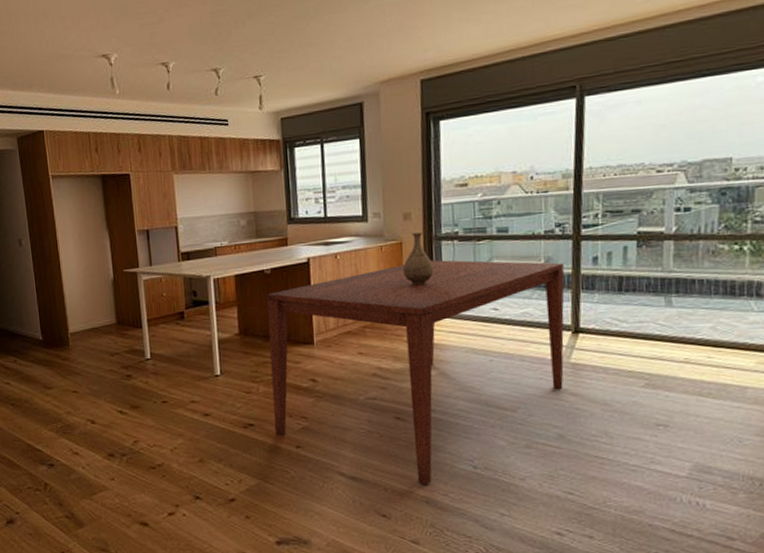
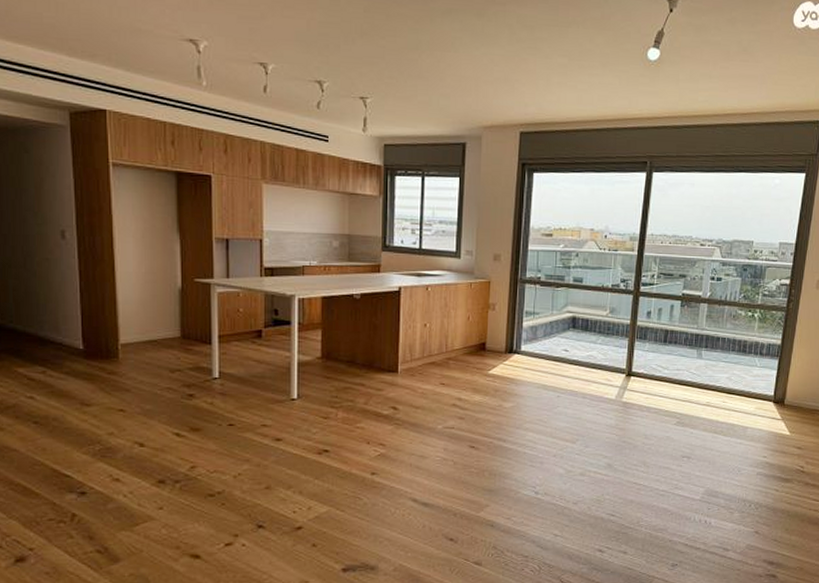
dining table: present [266,259,565,486] -> none [351,300,625,510]
vase: present [403,232,434,286] -> none [489,274,517,323]

